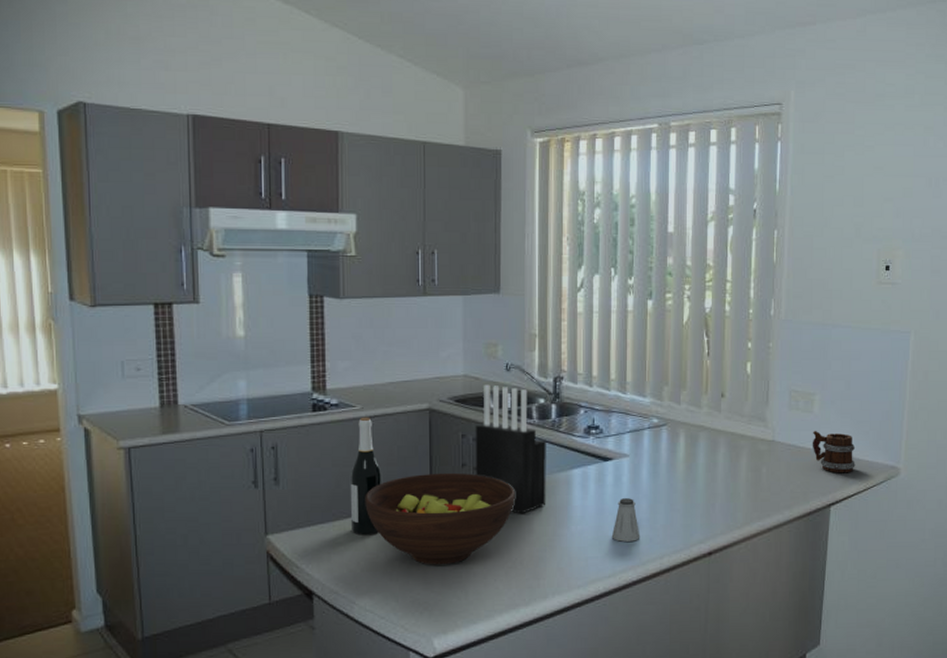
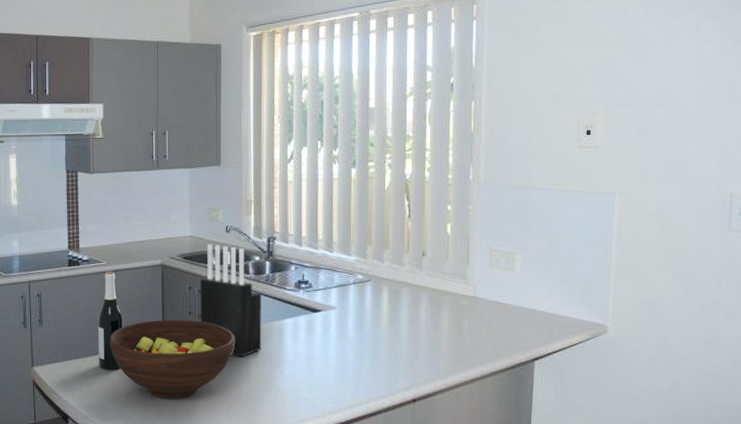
saltshaker: present [611,498,641,542] -> none [320,346,348,386]
mug: present [812,430,856,473] -> none [514,287,560,330]

